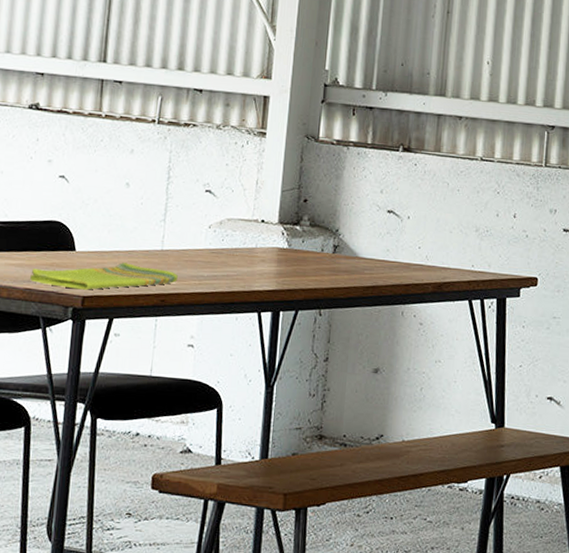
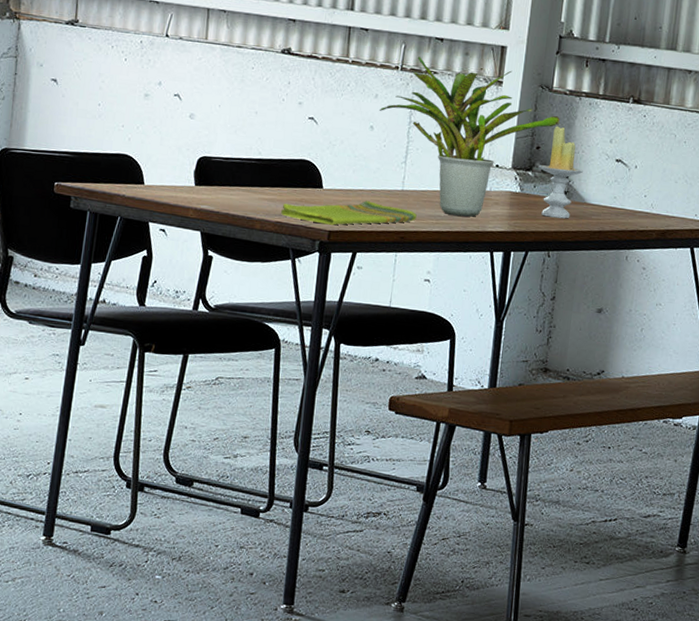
potted plant: none [135,109,327,276] -> present [379,56,560,217]
candle: none [306,177,355,274] -> present [538,126,584,219]

